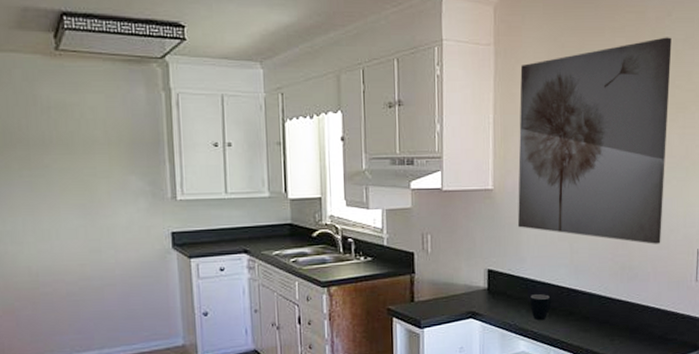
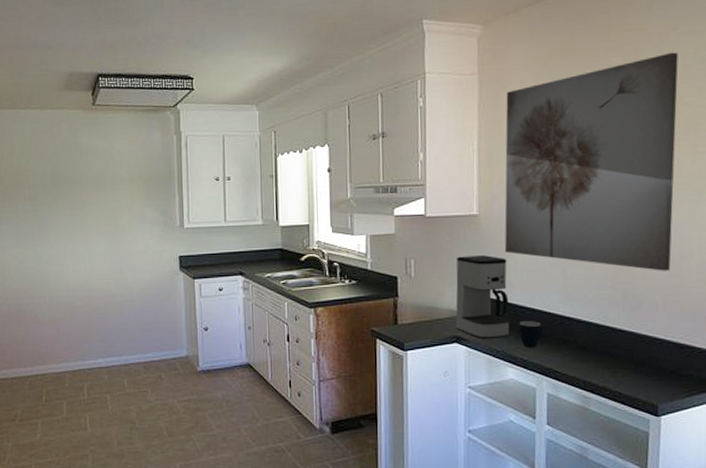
coffee maker: none [471,230,522,313] -> present [455,255,510,338]

